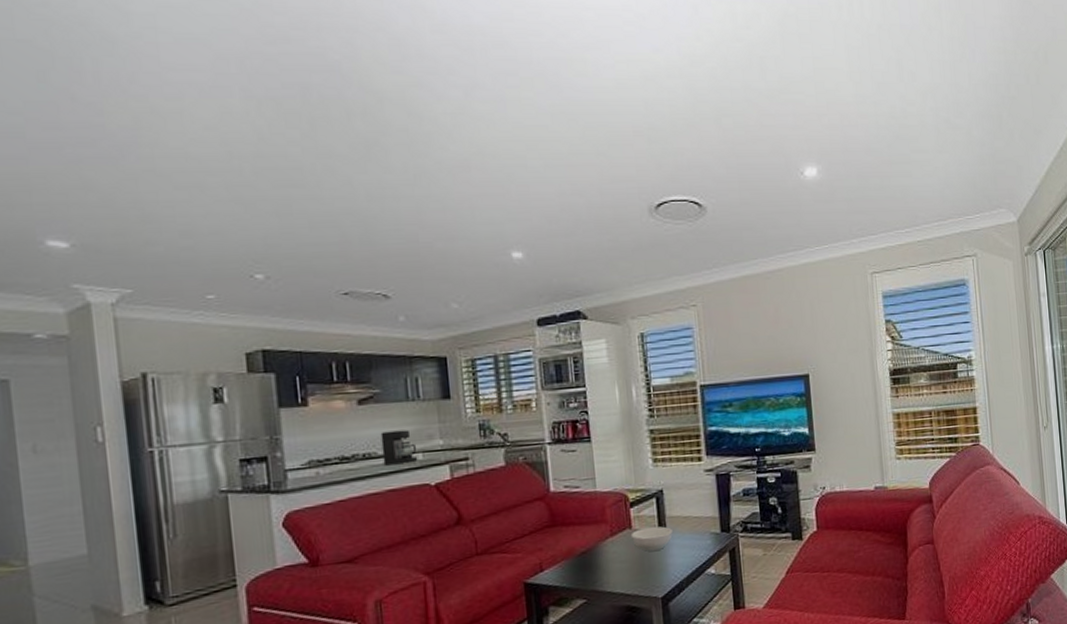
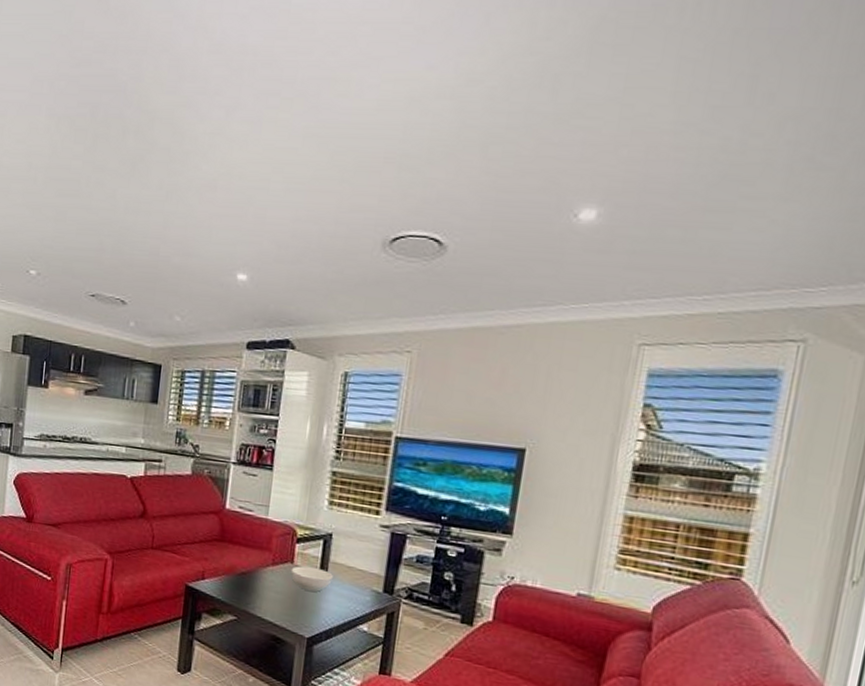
coffee maker: present [380,429,418,466] -> none [94,422,122,455]

